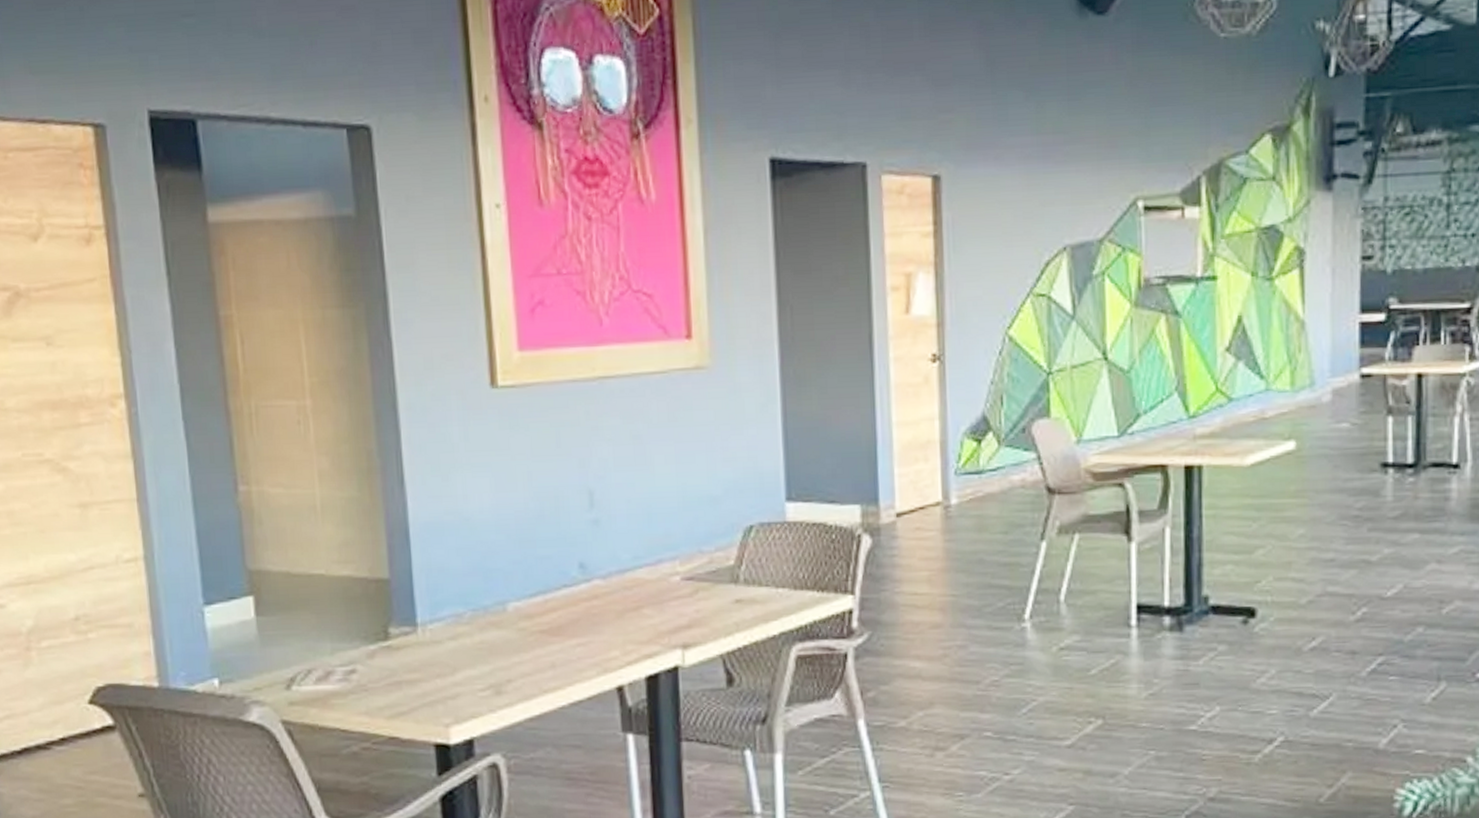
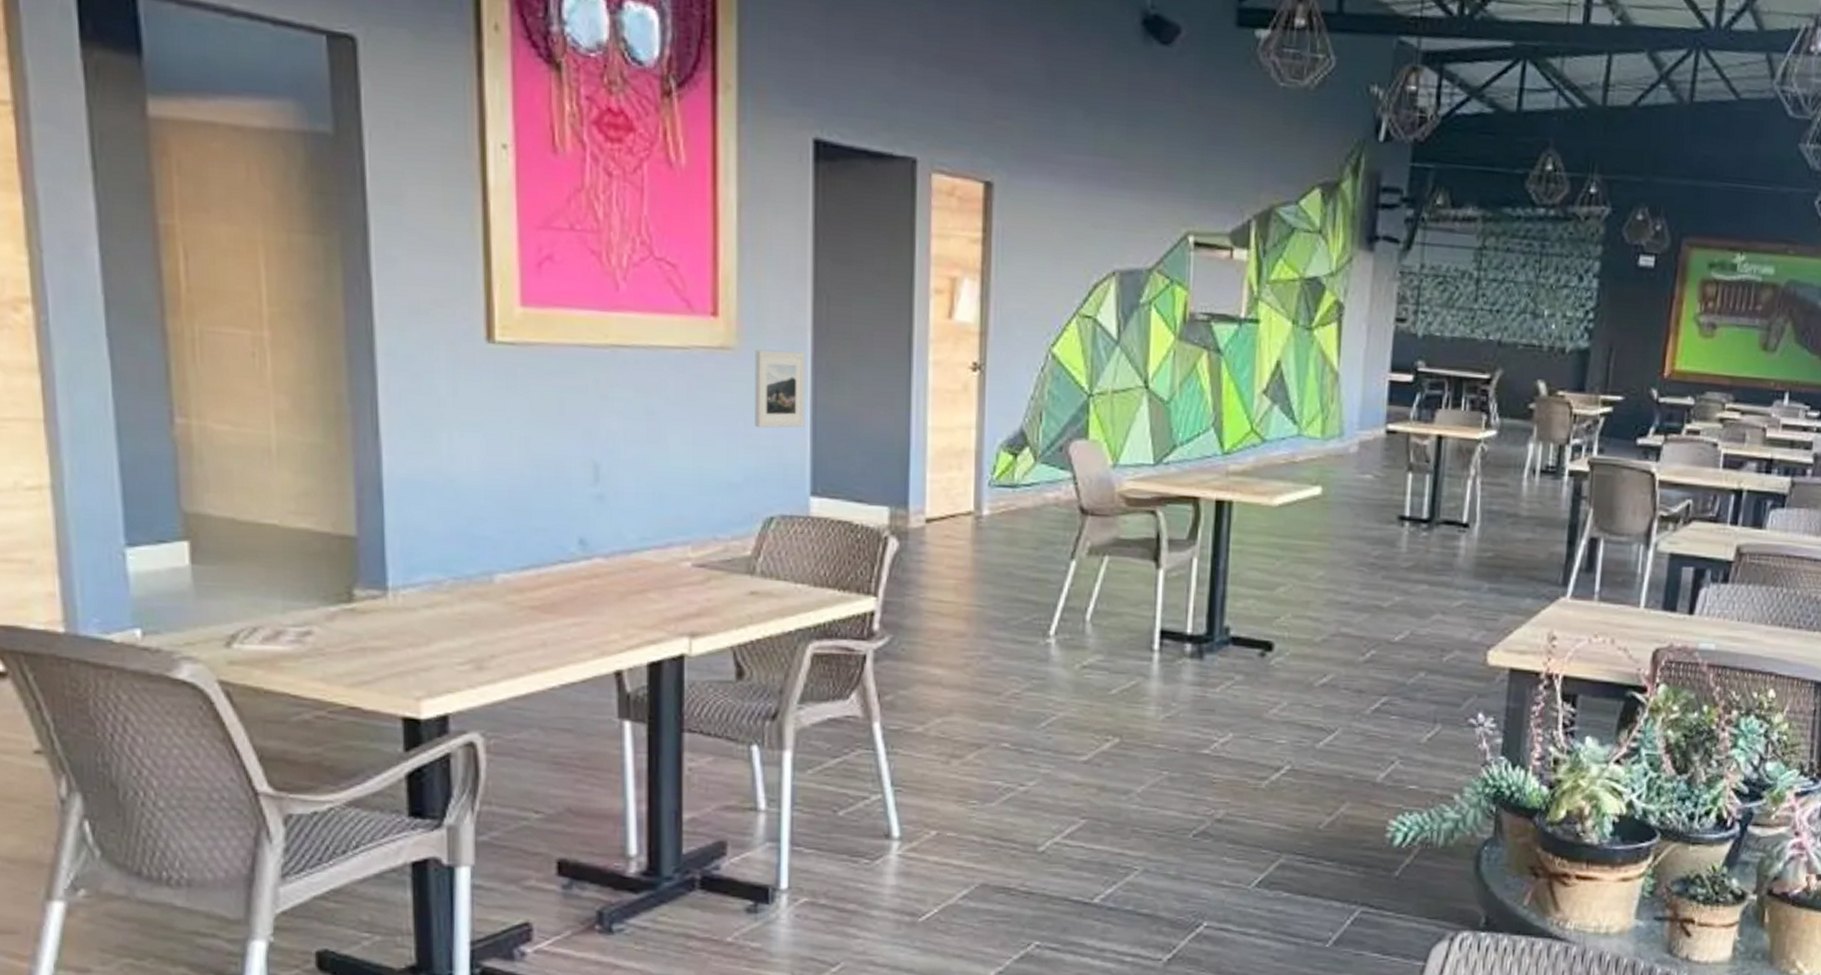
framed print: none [727,363,776,441] -> present [755,349,806,428]

